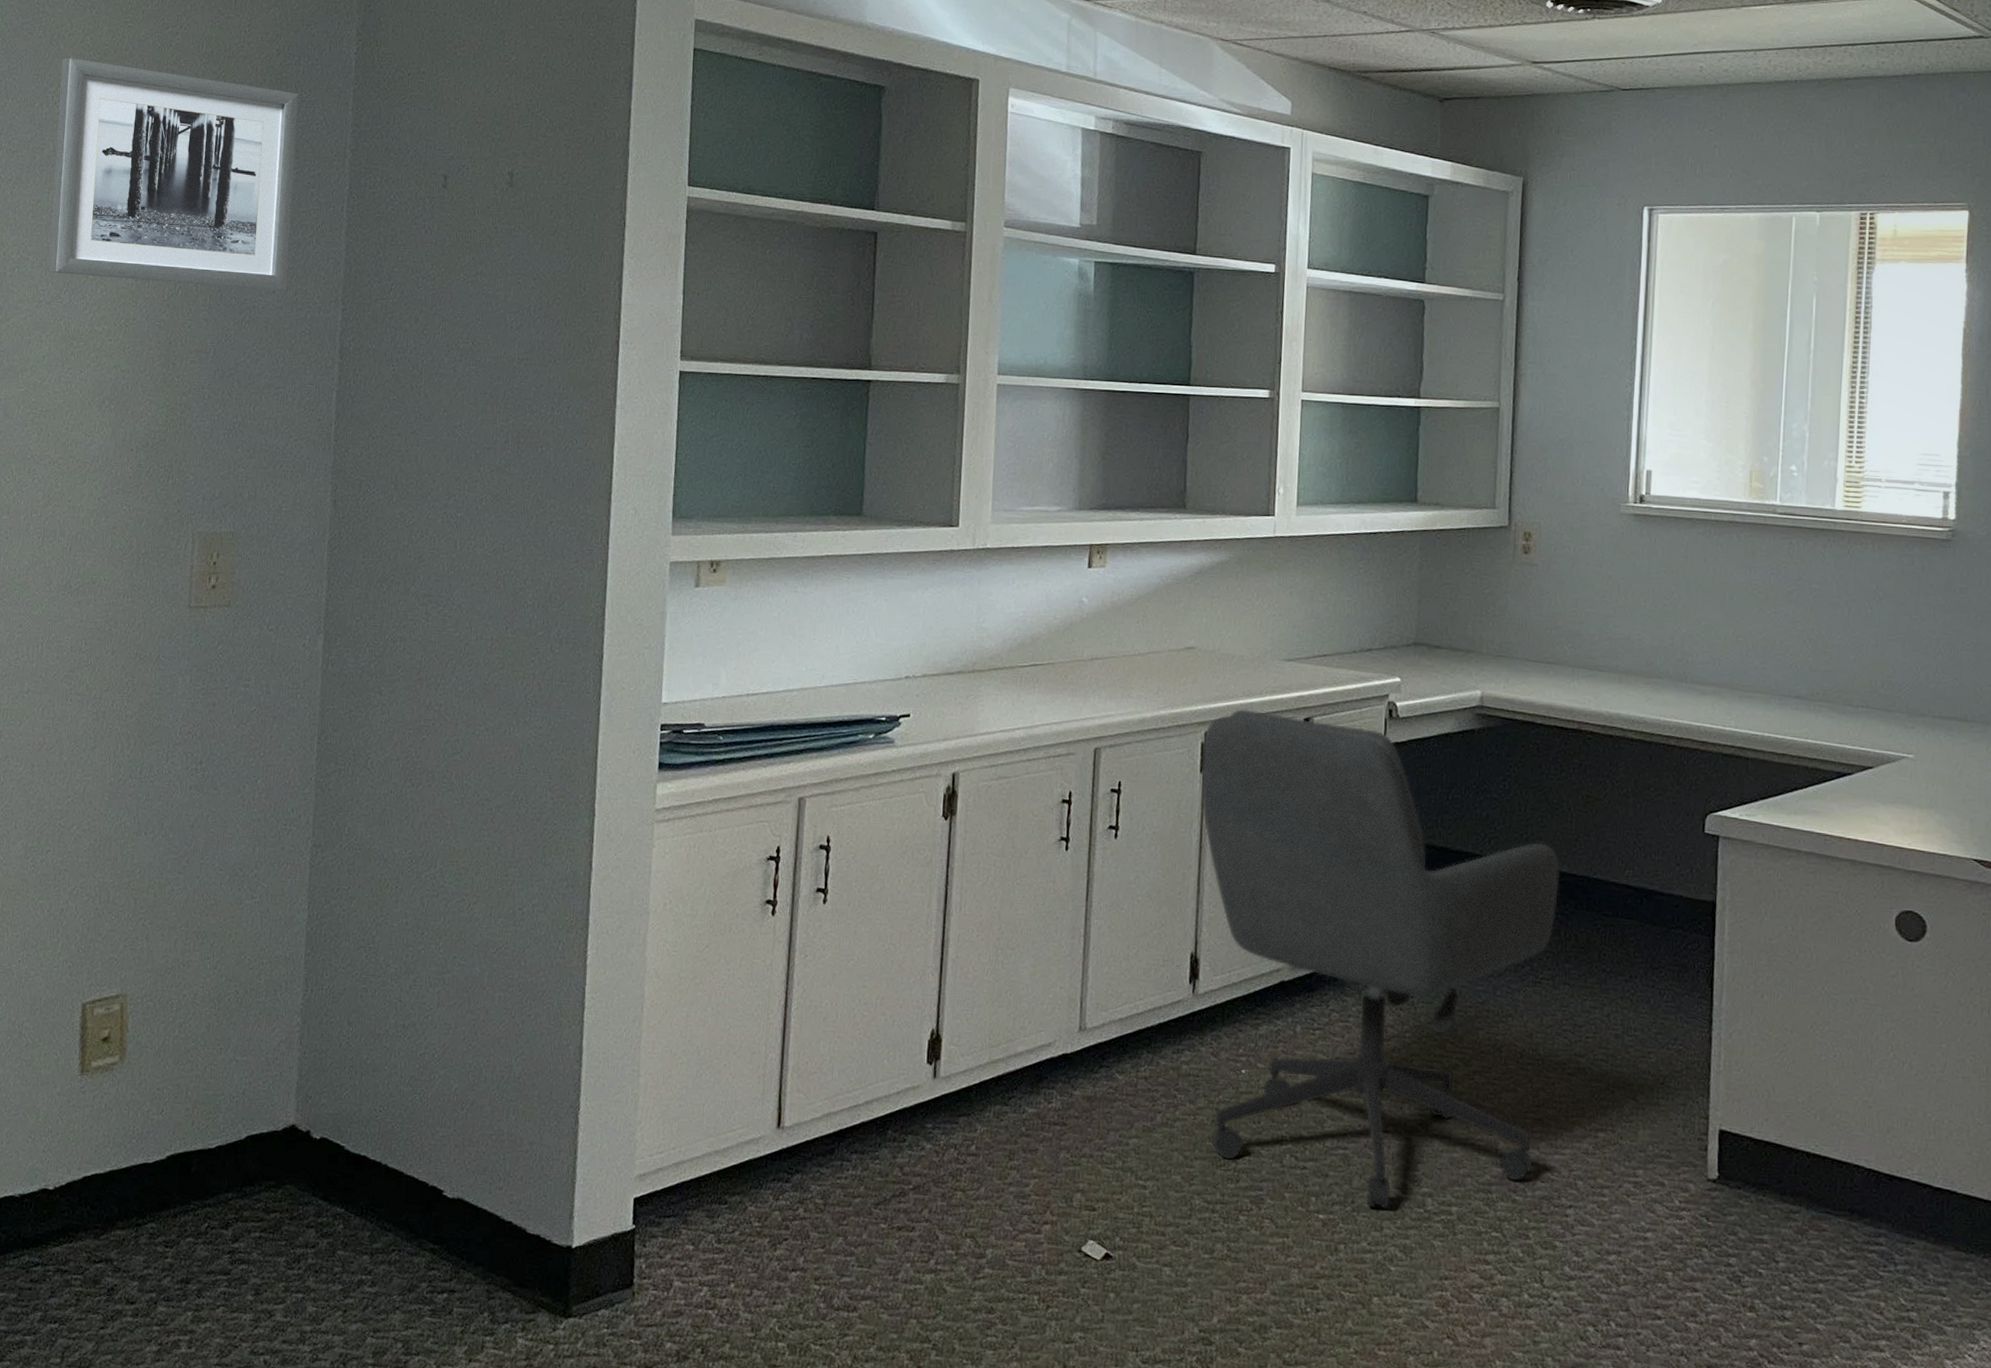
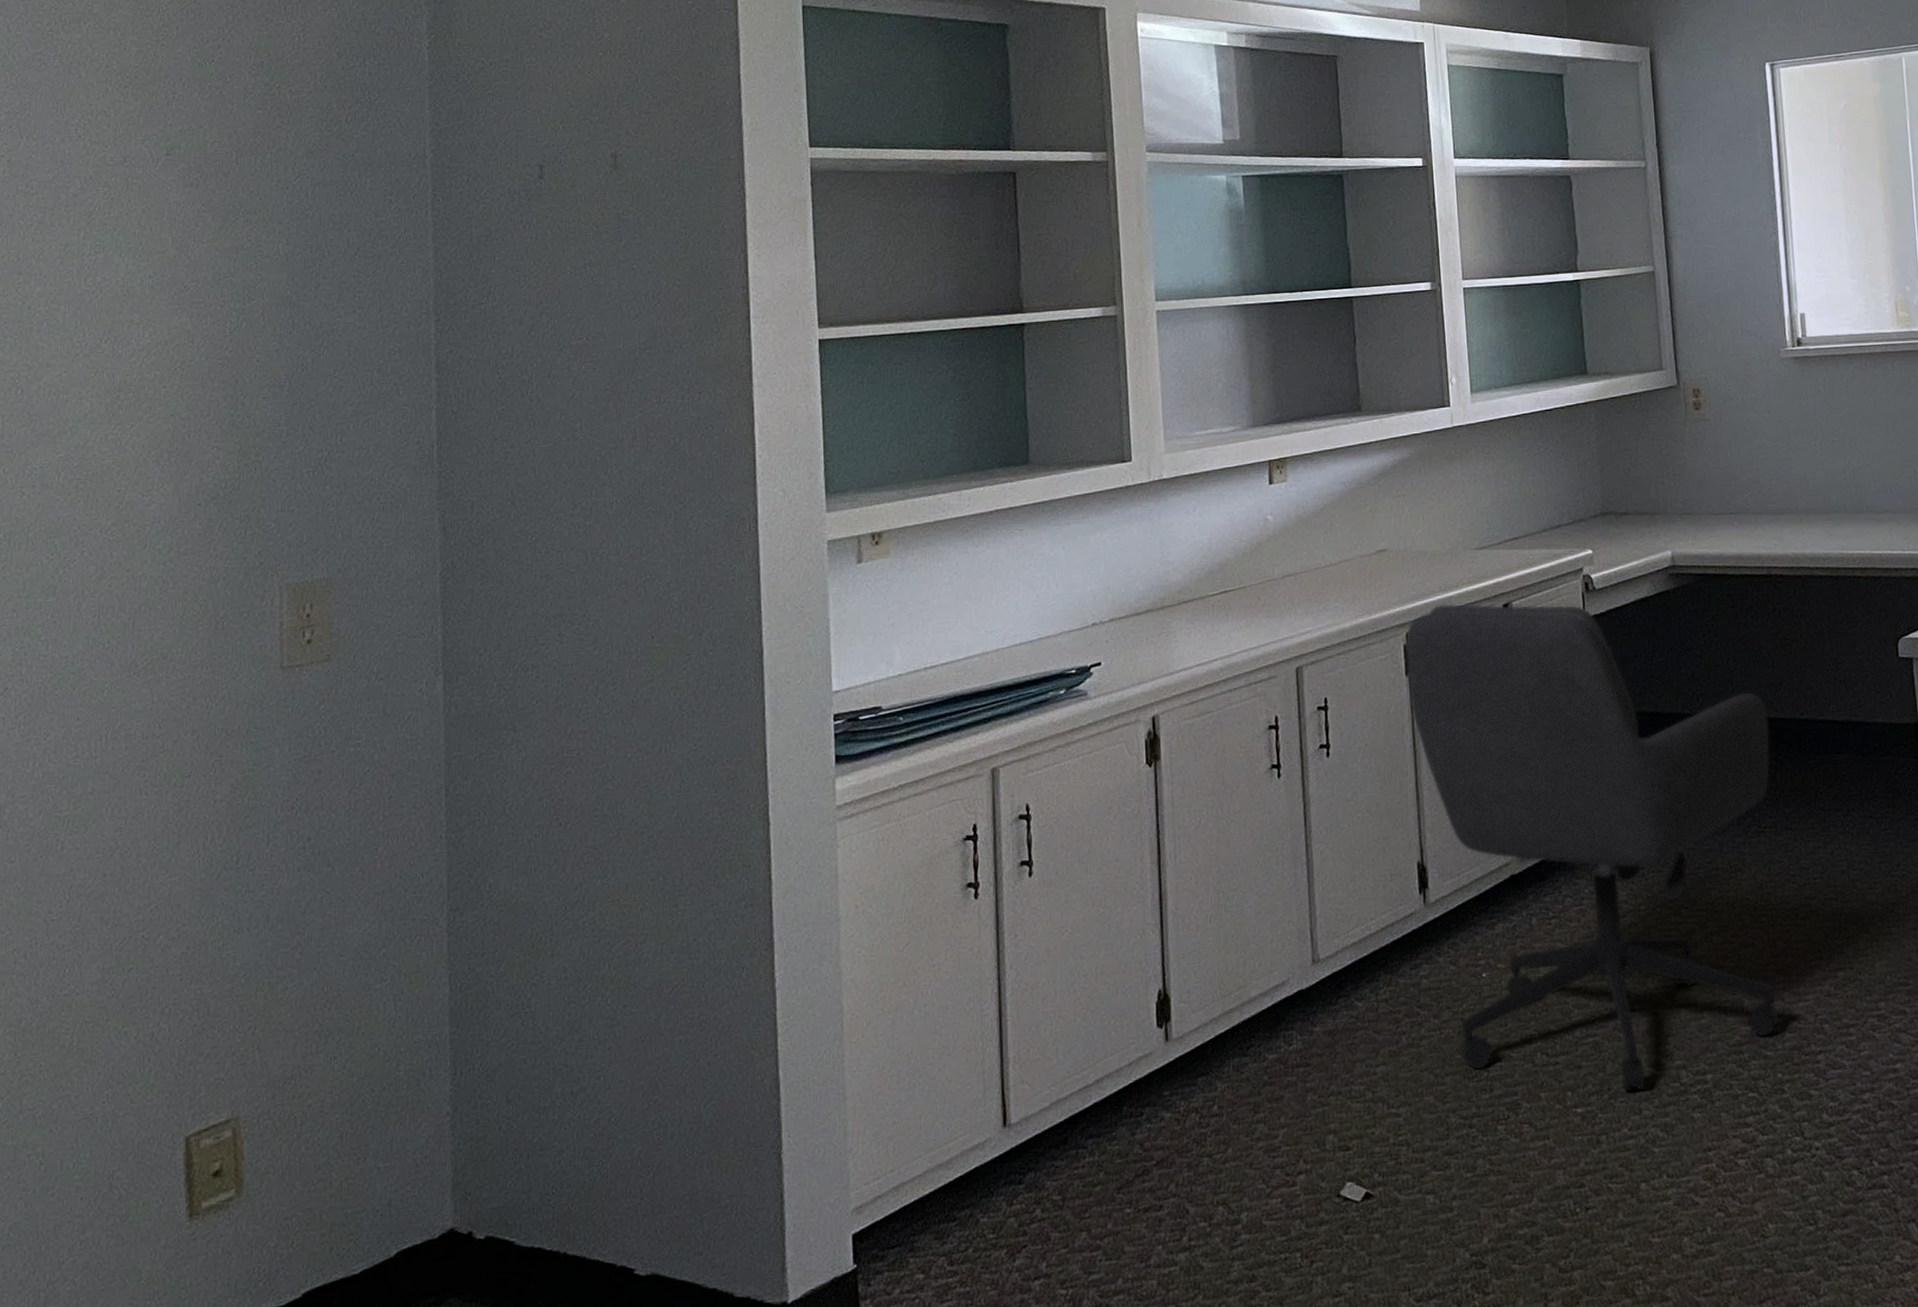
wall art: present [48,58,299,290] -> none [83,85,370,322]

